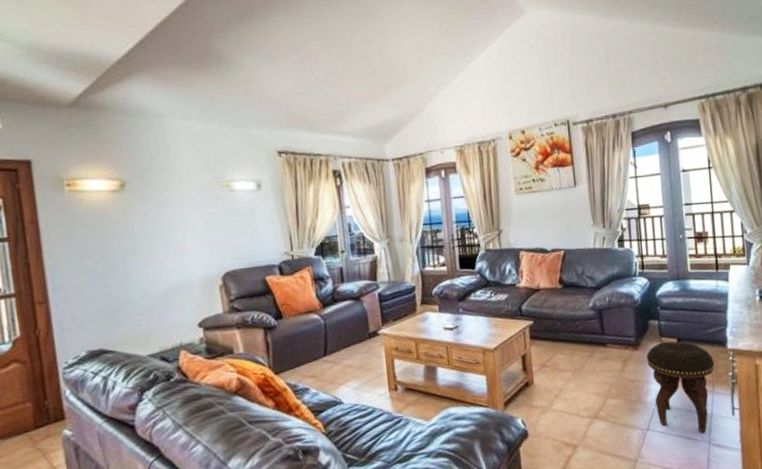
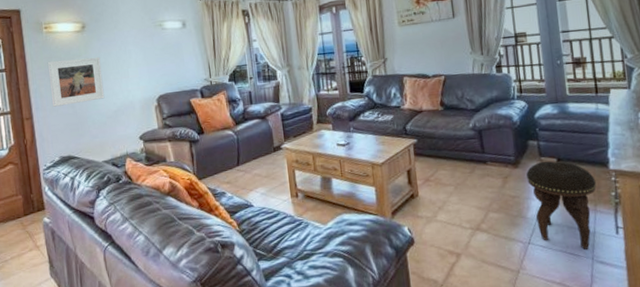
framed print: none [70,223,152,287] -> present [47,56,105,107]

